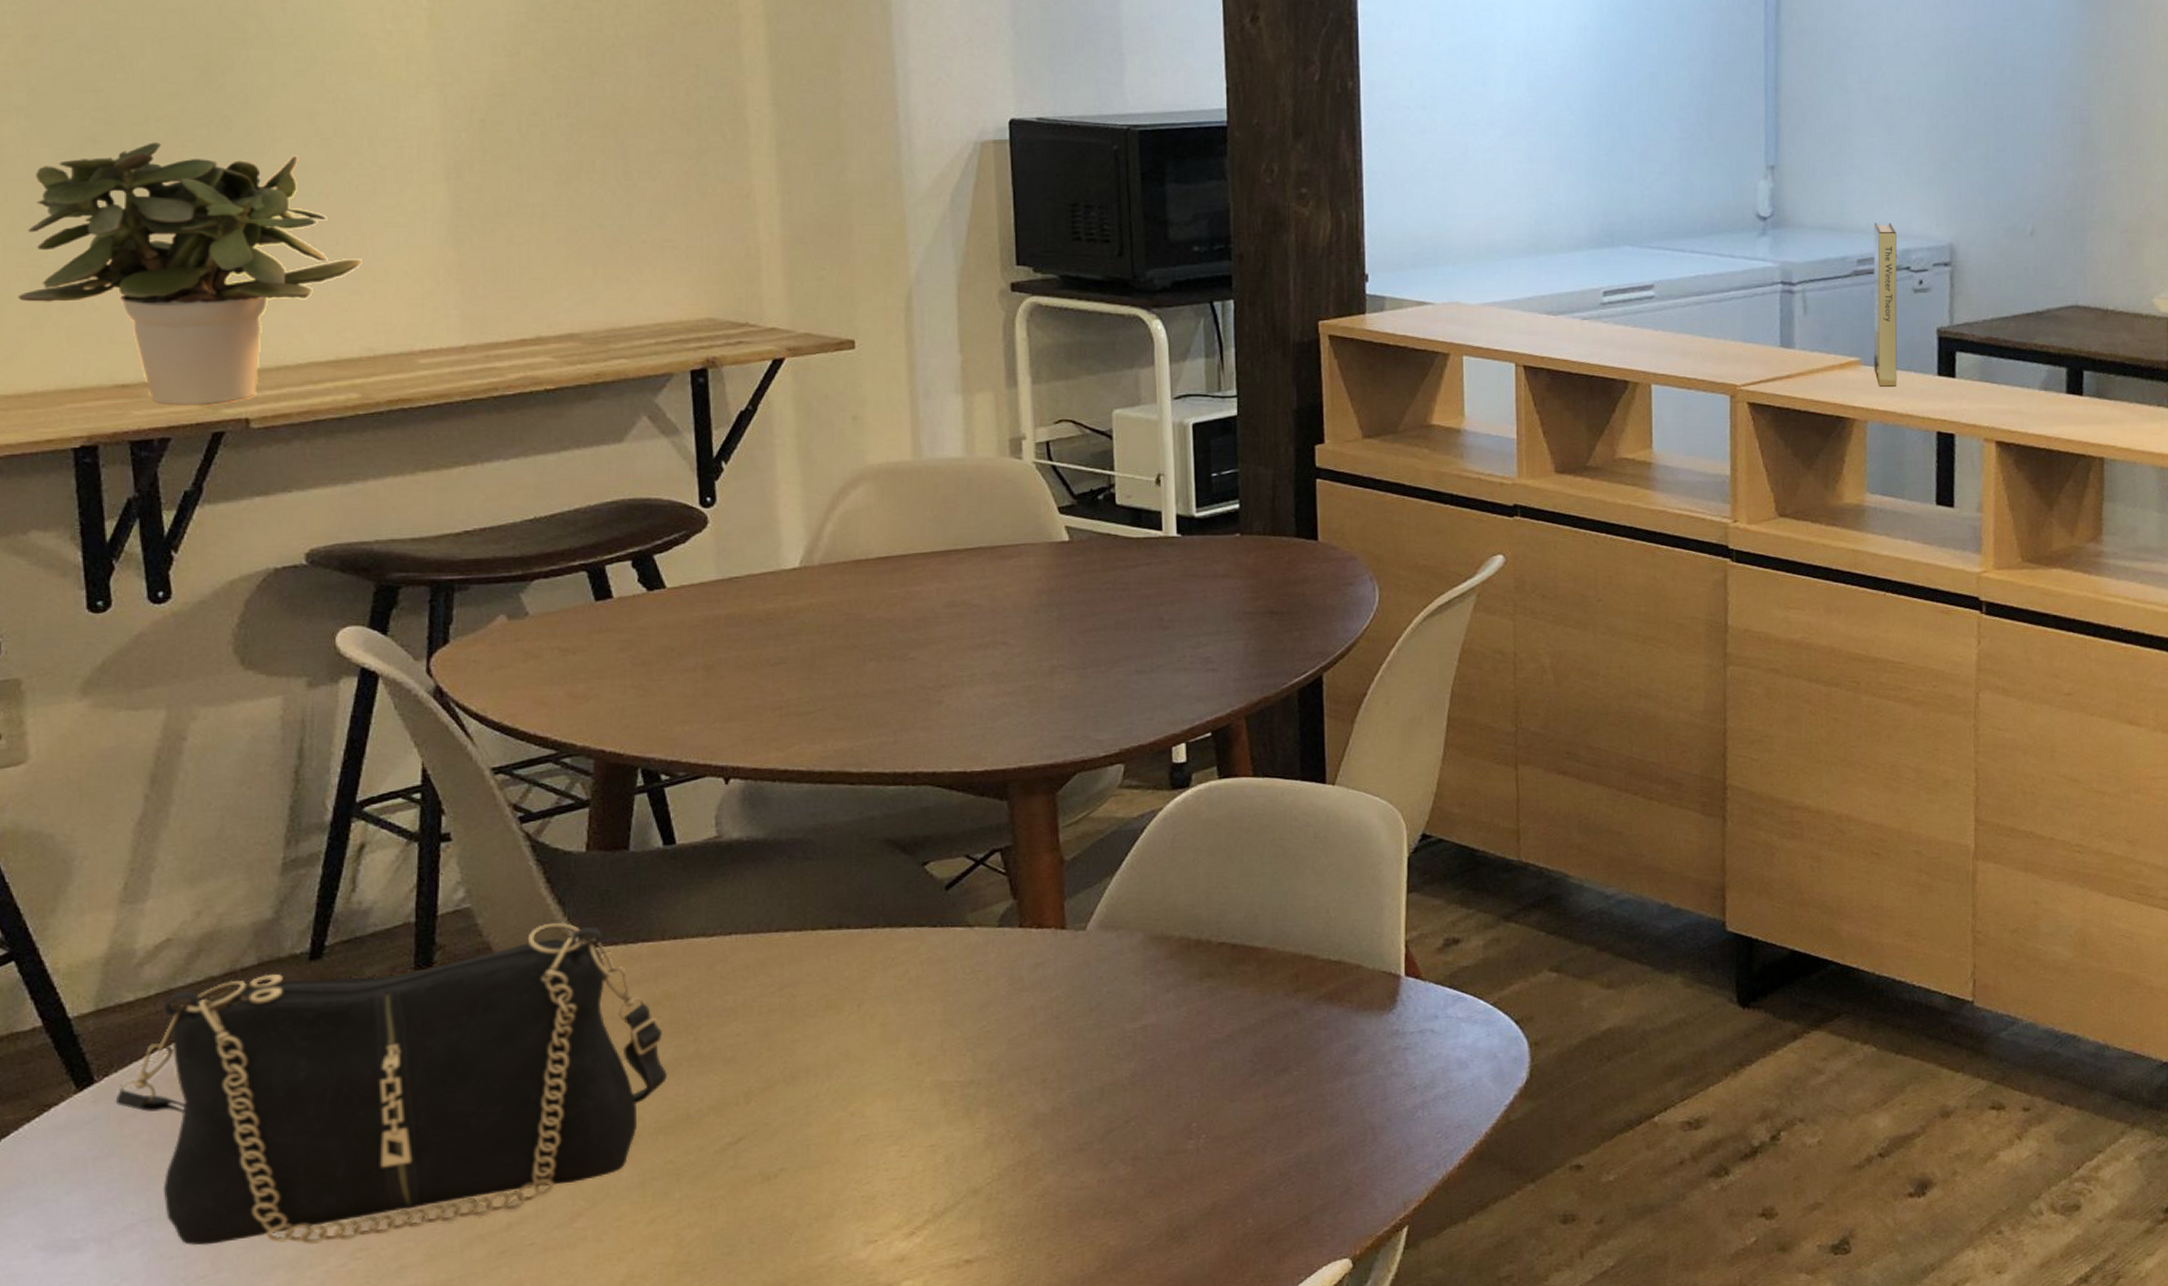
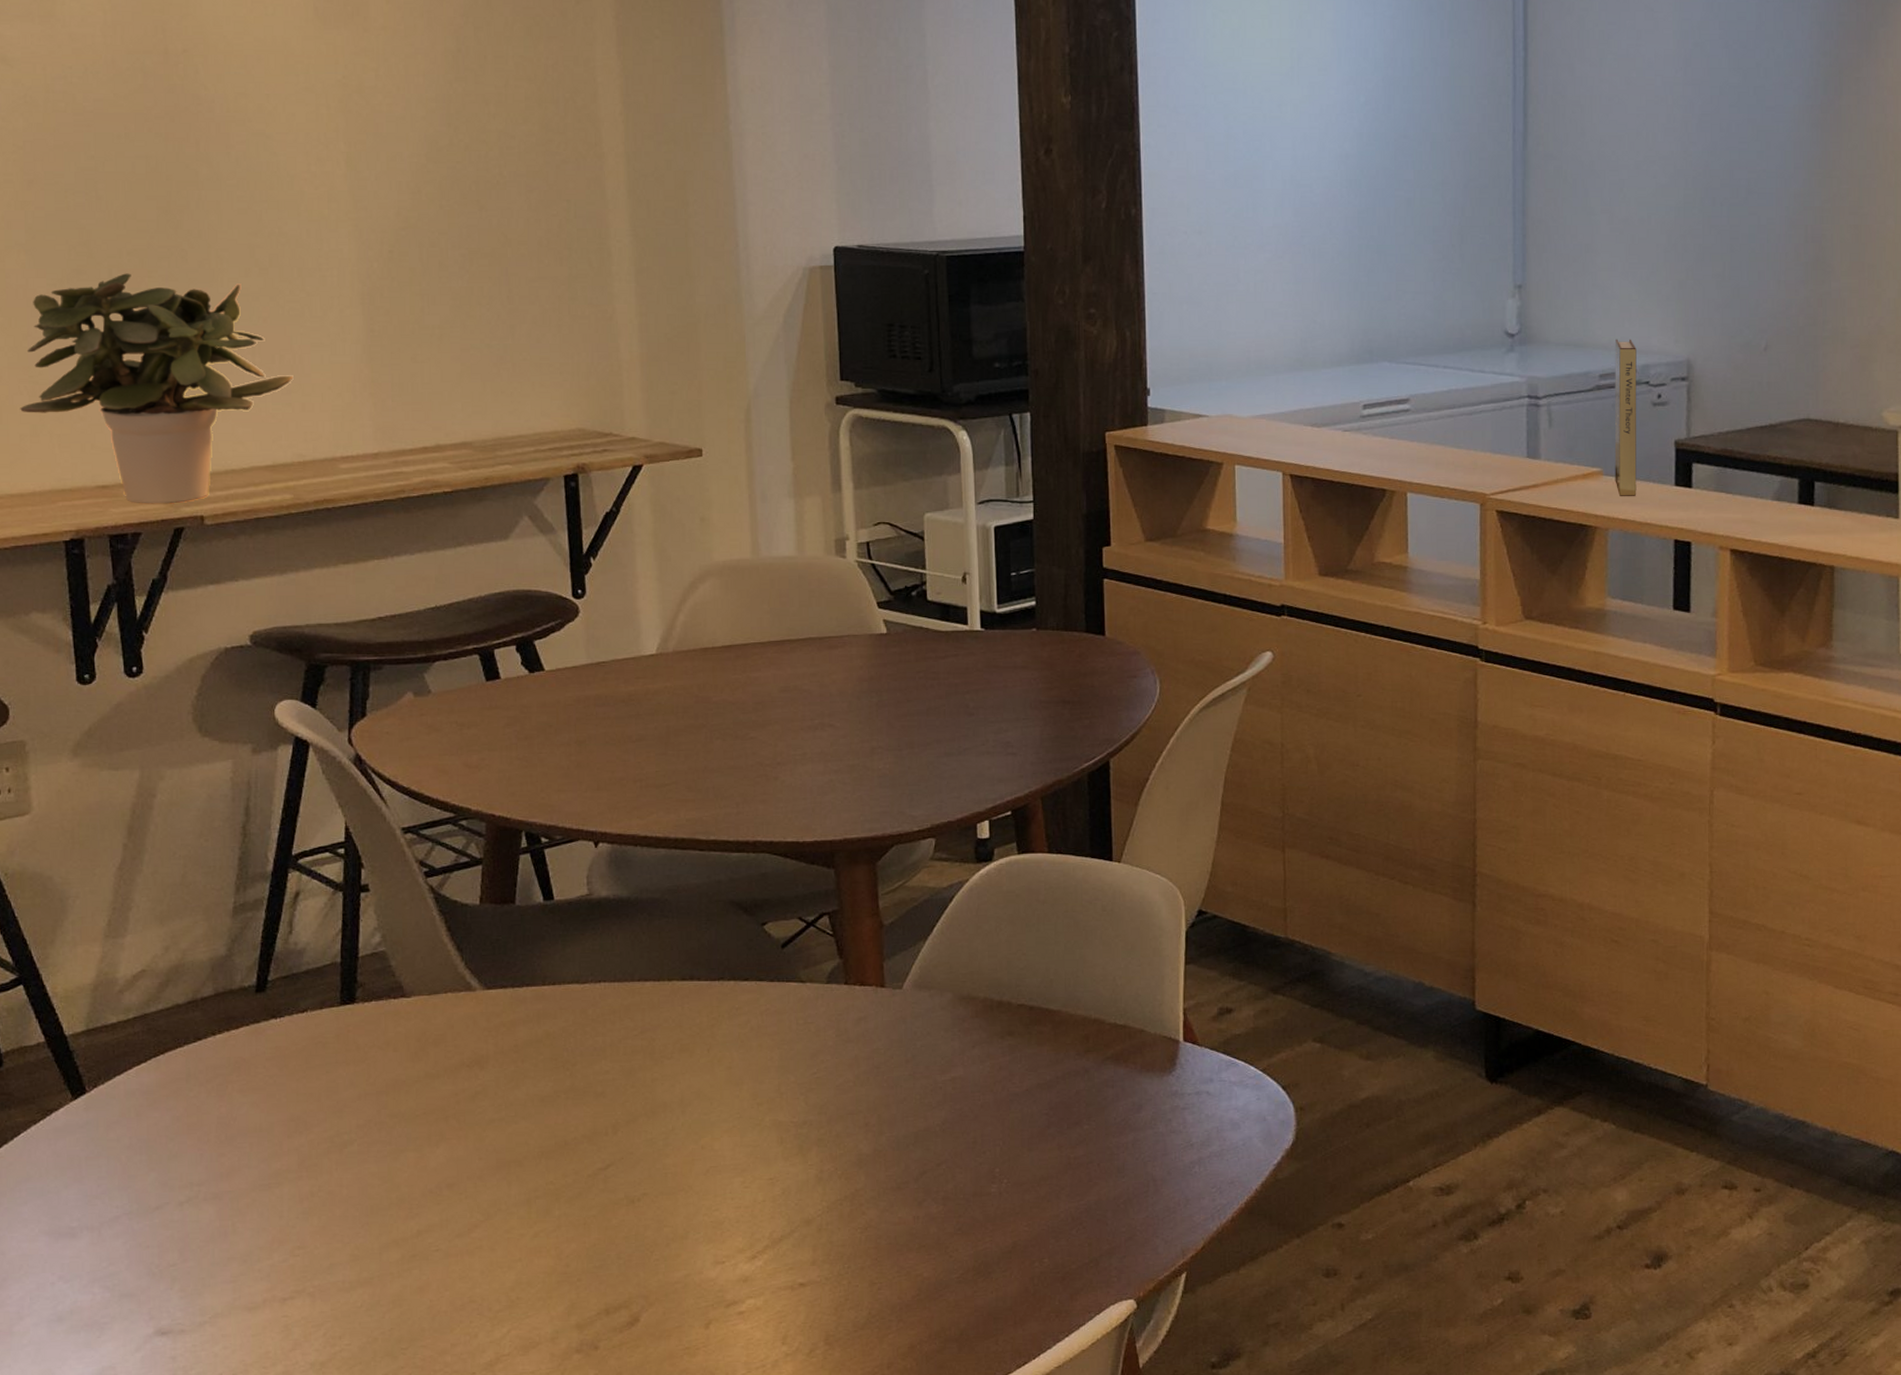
handbag: present [115,922,668,1246] -> none [102,966,549,1241]

